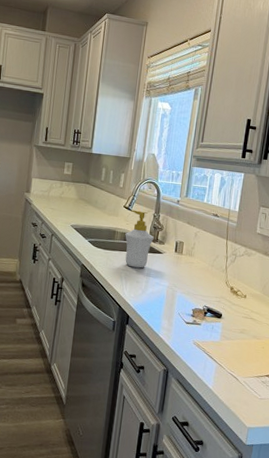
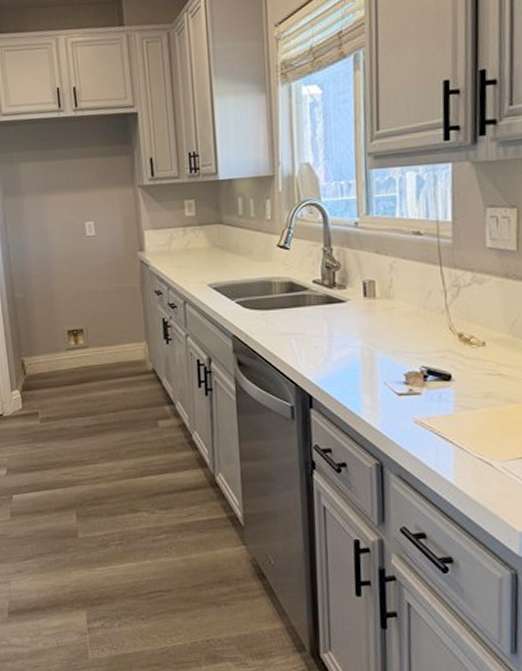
soap bottle: present [125,210,154,268] -> none [286,247,329,328]

